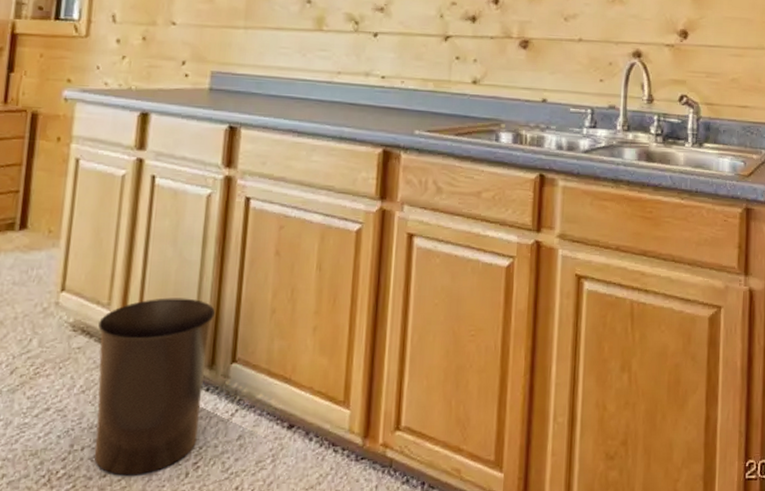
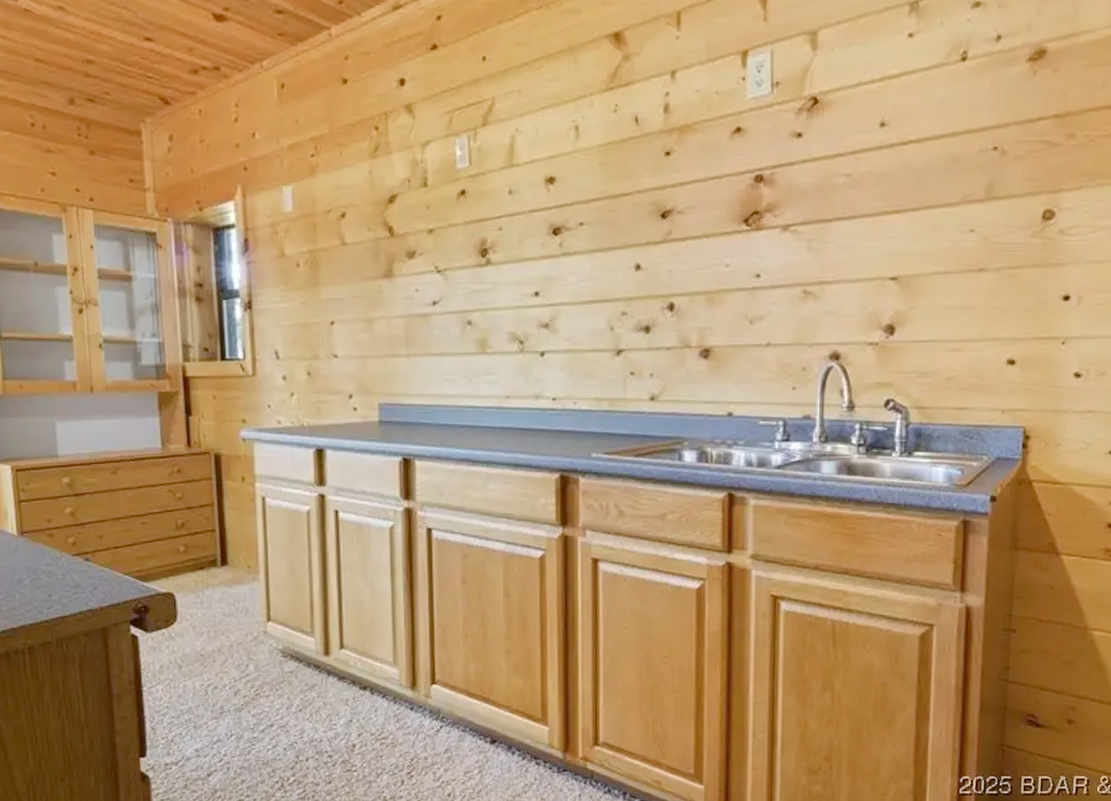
waste bin: present [94,298,216,476] -> none [305,625,411,783]

